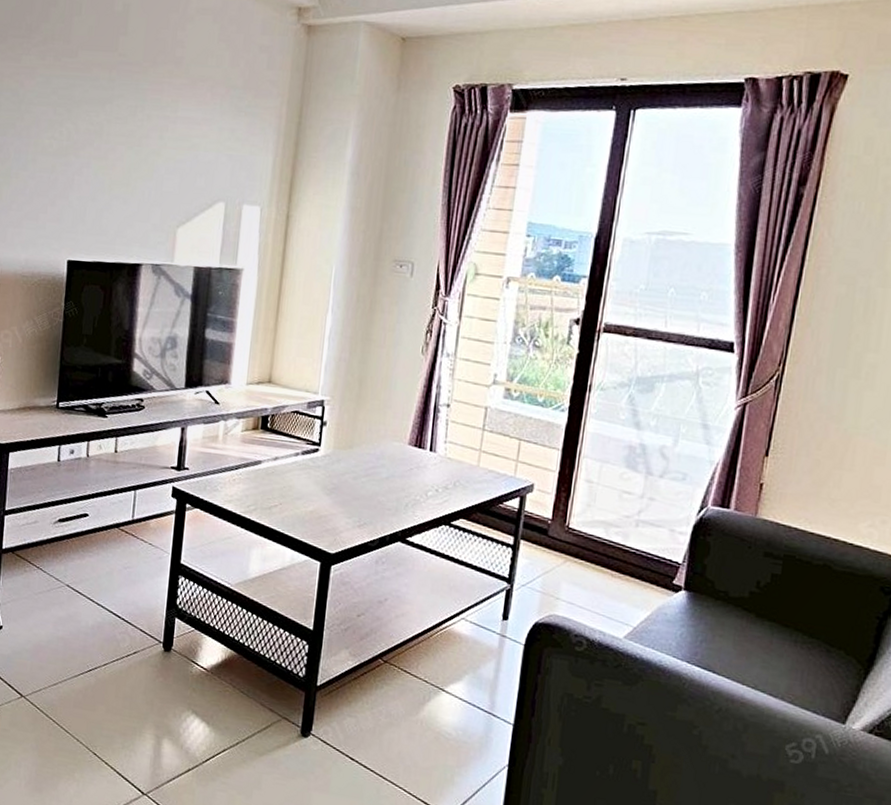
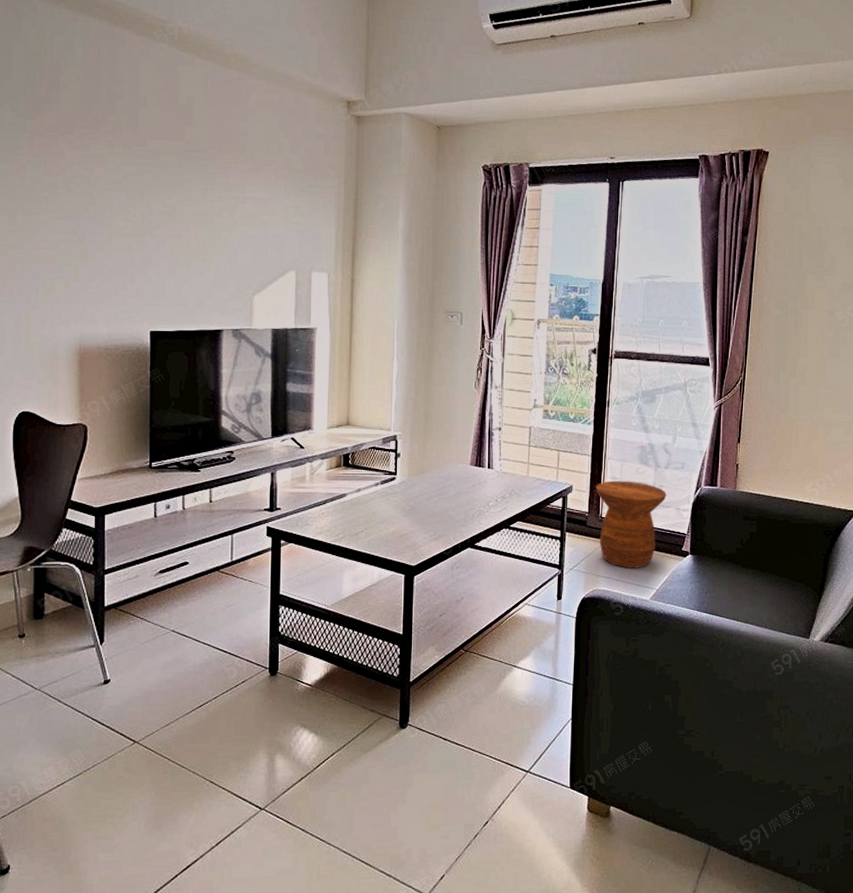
side table: none [562,484,659,598] -> present [596,481,667,568]

